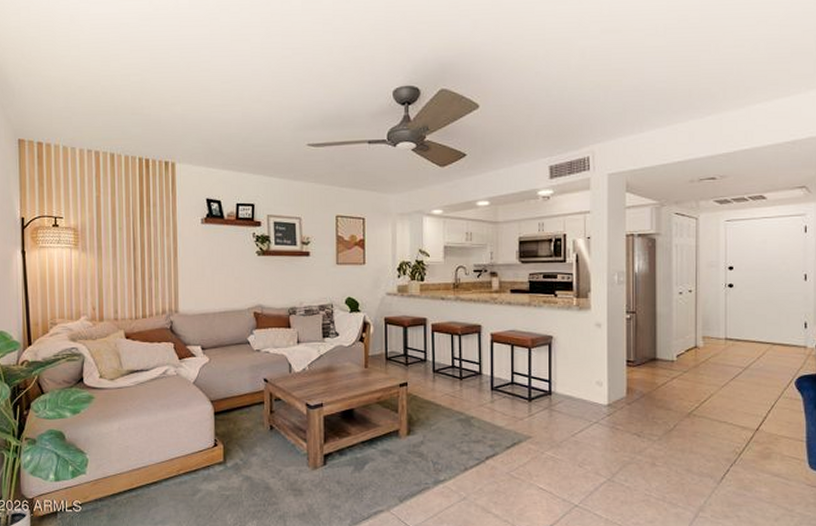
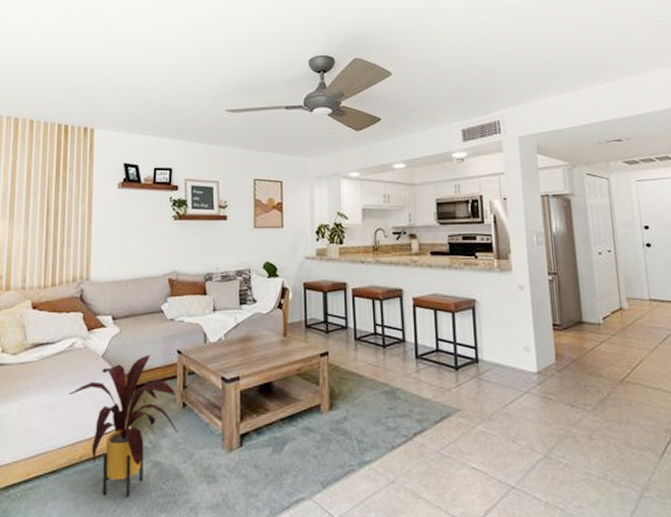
house plant: none [164,383,266,506] -> present [68,355,178,497]

